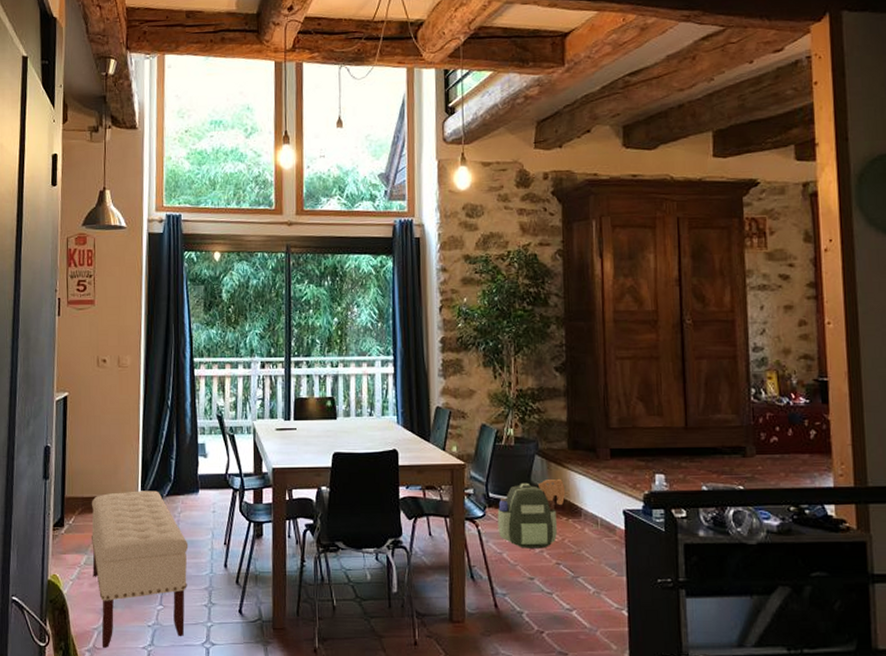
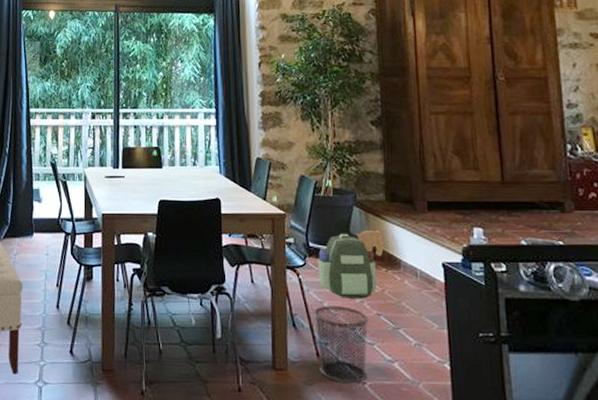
waste bin: none [492,556,548,634] -> present [314,306,368,384]

